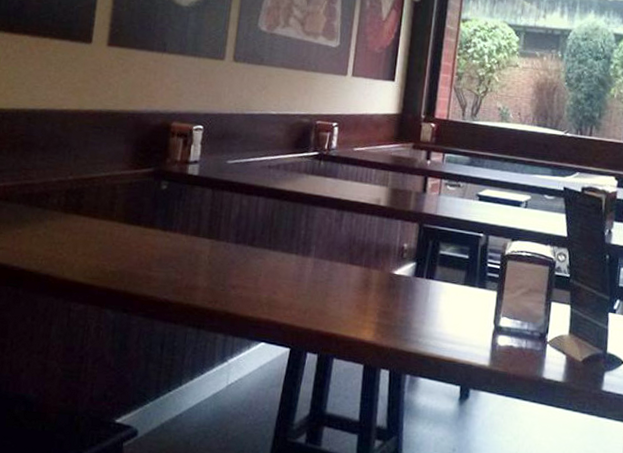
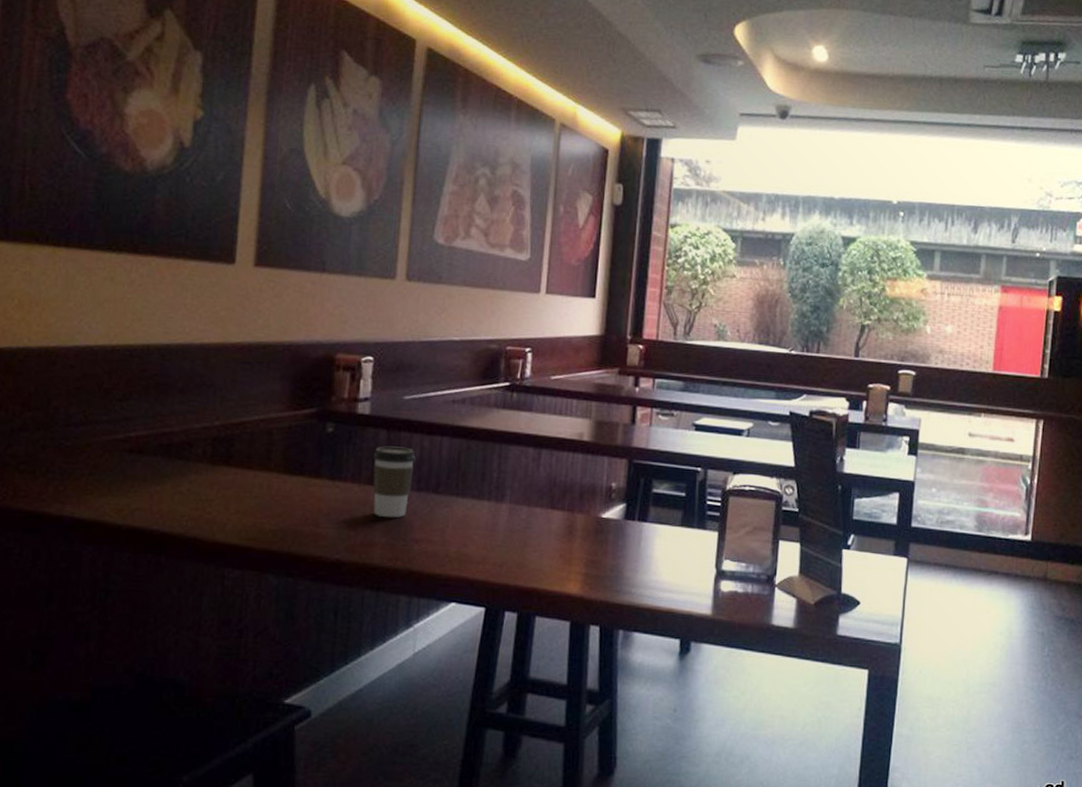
coffee cup: none [197,203,236,266] -> present [373,446,416,517]

